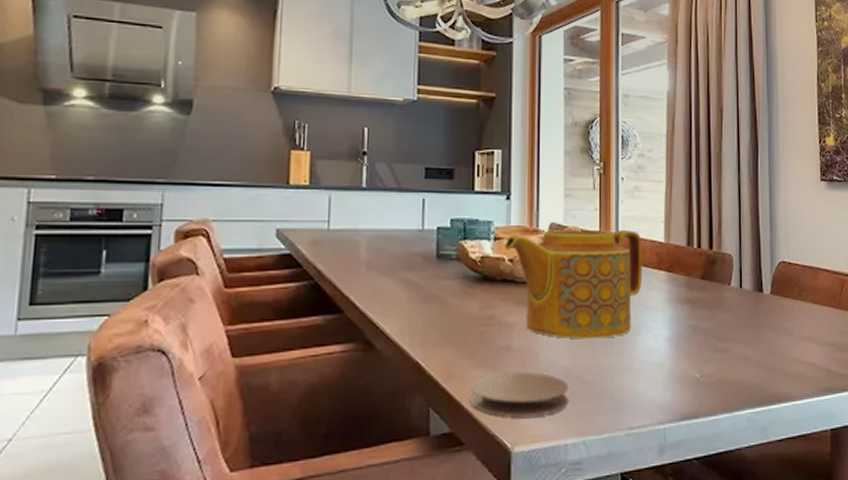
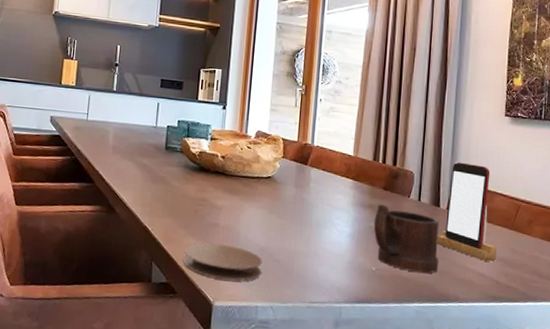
teapot: present [504,230,643,339] -> none [218,136,334,228]
mug: none [693,297,768,374] -> present [373,204,440,274]
smartphone: none [763,237,826,349] -> present [437,162,497,262]

